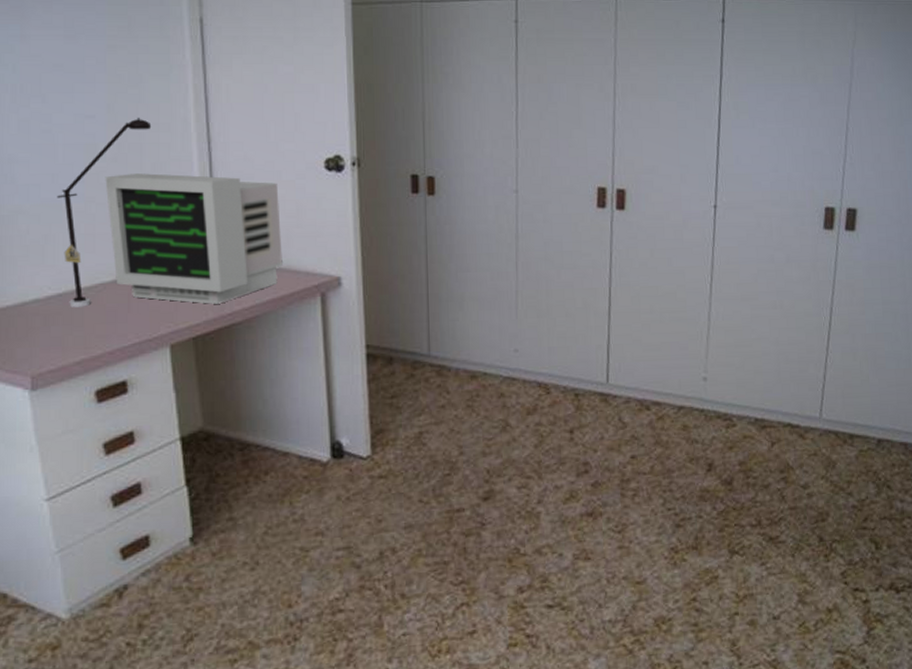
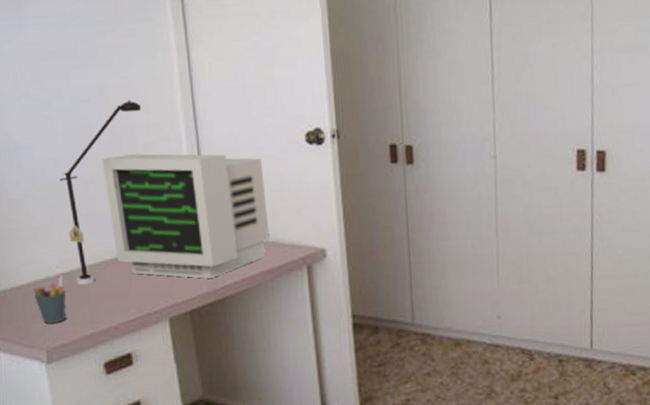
pen holder: none [20,297,58,348] -> present [33,275,67,324]

